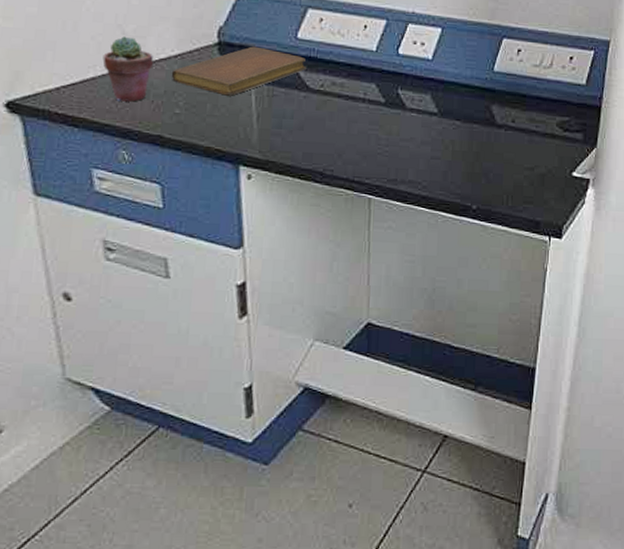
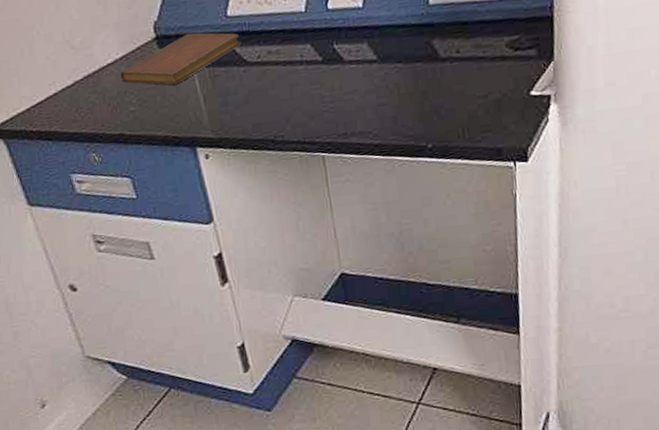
potted succulent: present [102,36,153,102] -> none [59,50,103,110]

